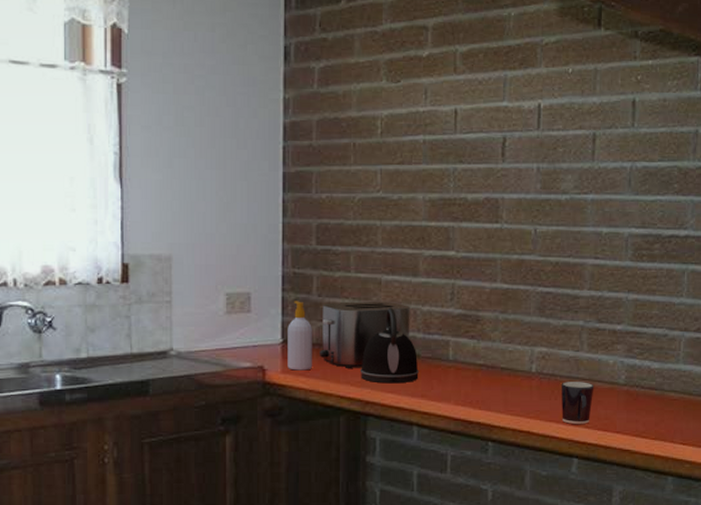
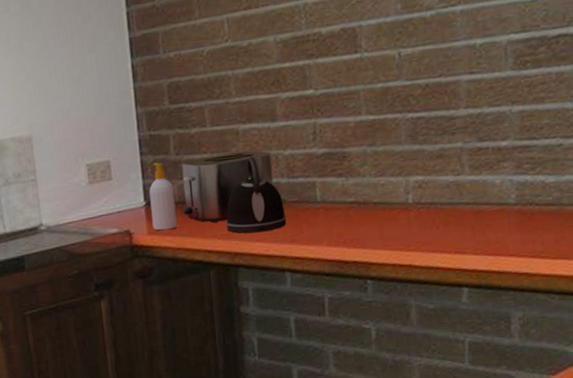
mug: present [561,382,594,425] -> none [442,206,481,253]

